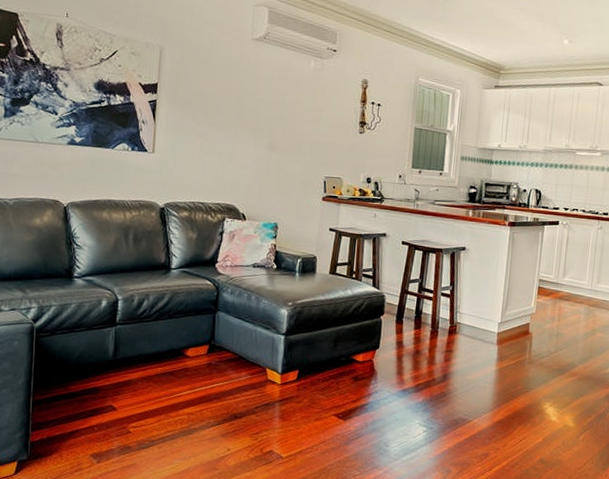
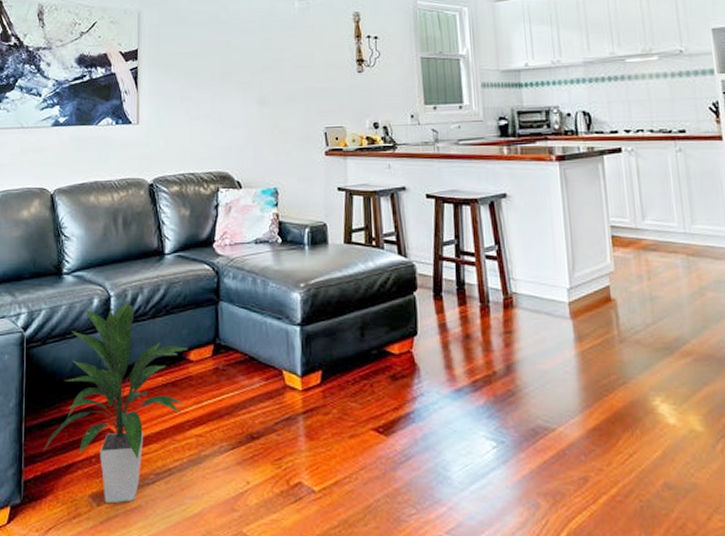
indoor plant: none [50,306,186,462] -> present [43,303,188,504]

